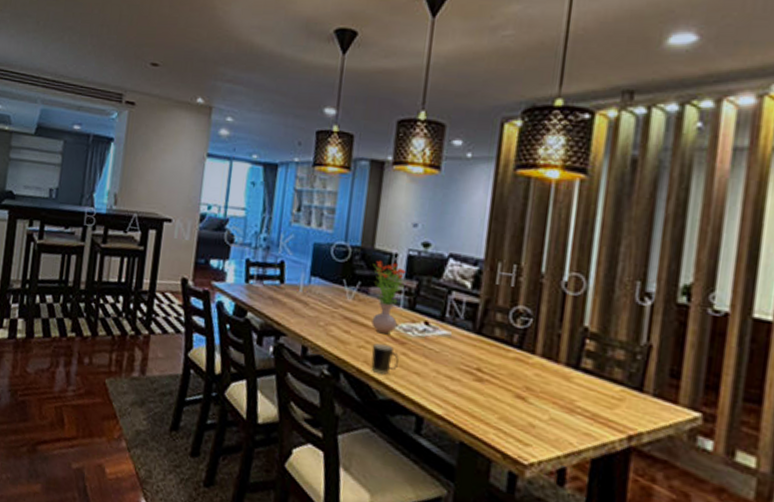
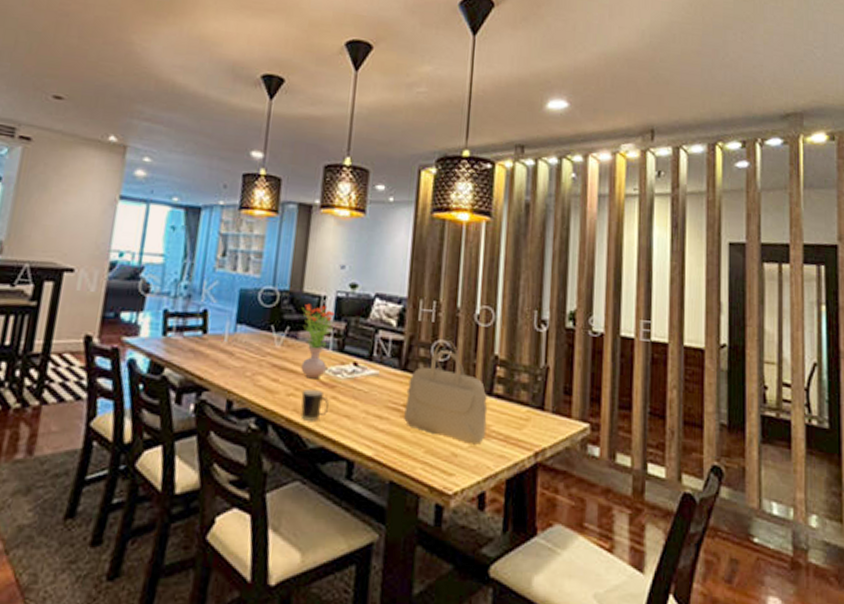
handbag: none [477,305,573,419] -> present [404,339,488,445]

